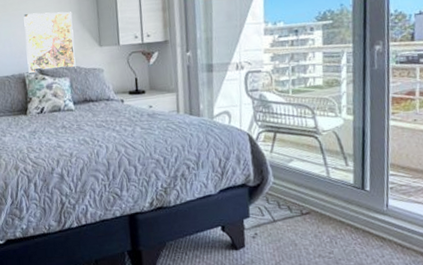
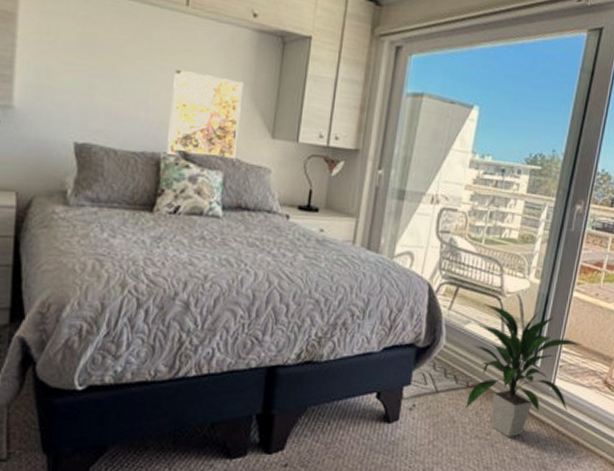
indoor plant: none [300,142,409,254] -> present [466,303,582,437]

